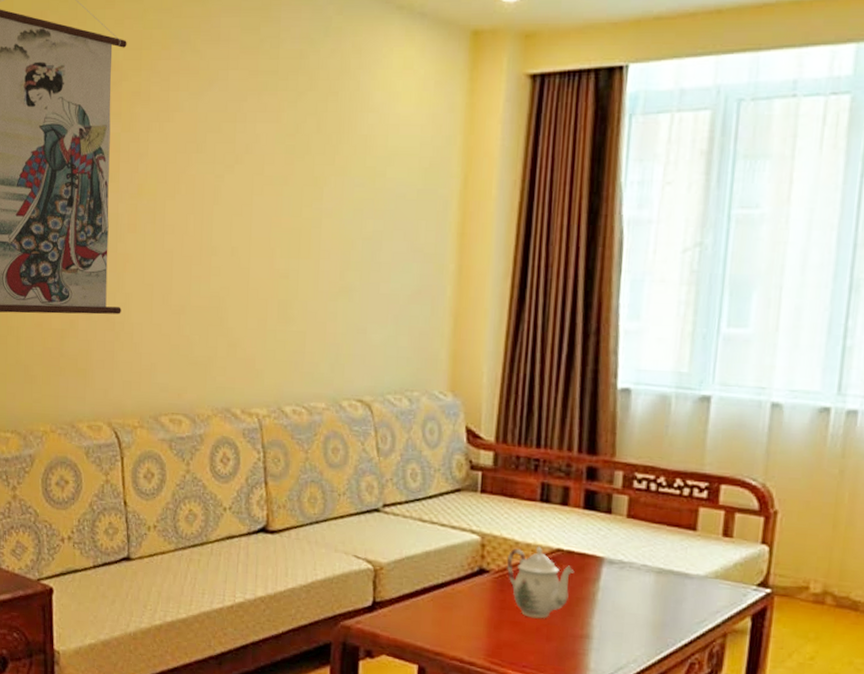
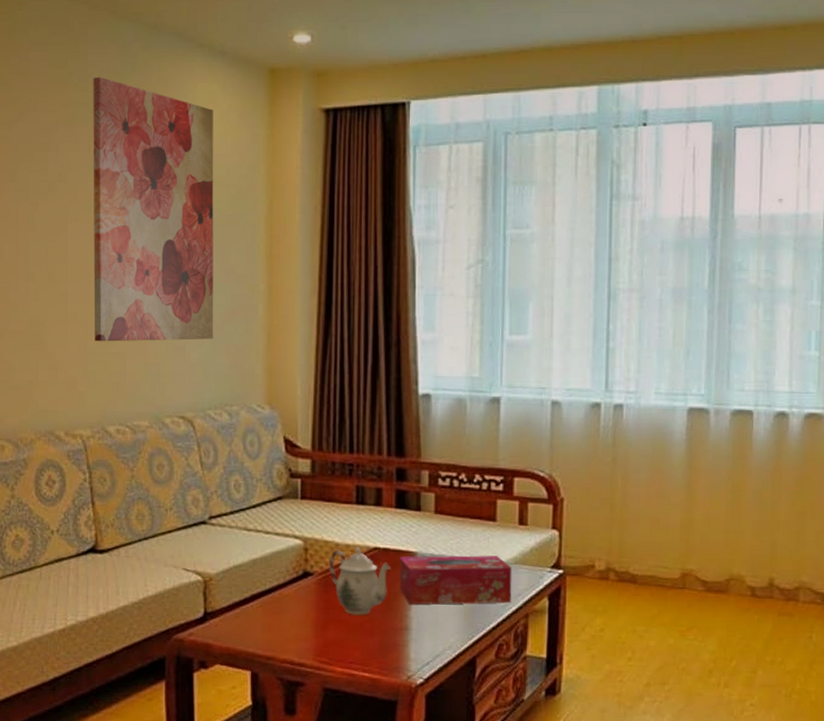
wall art: none [275,42,409,321] -> present [93,76,214,342]
tissue box: none [582,560,712,621] -> present [399,555,512,605]

